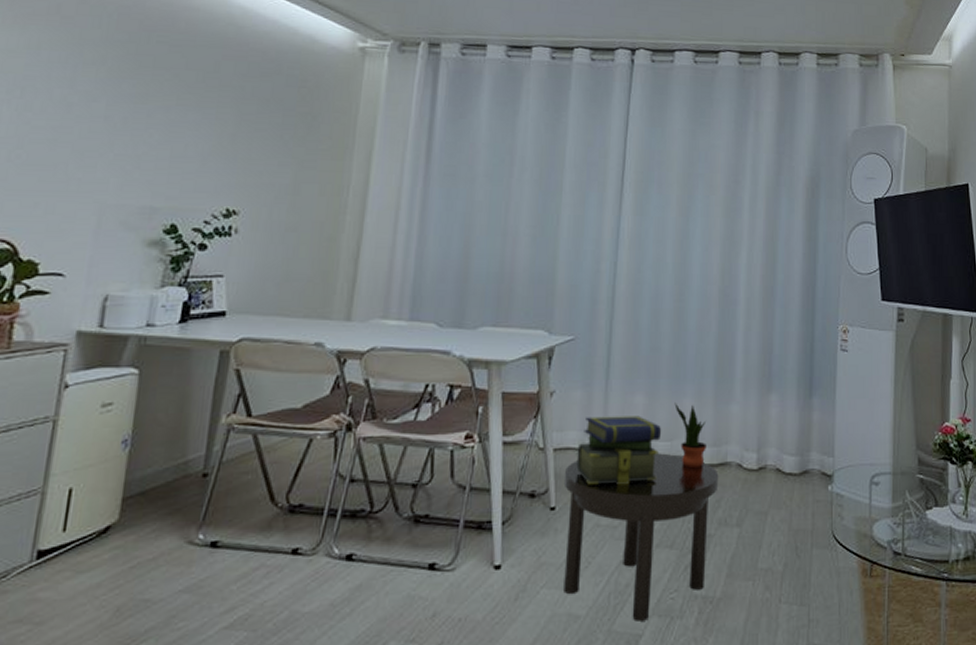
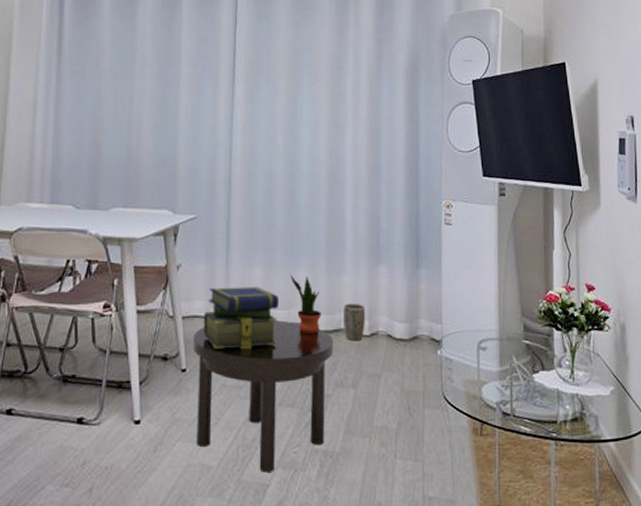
plant pot: none [730,434,754,476] -> present [343,303,366,341]

